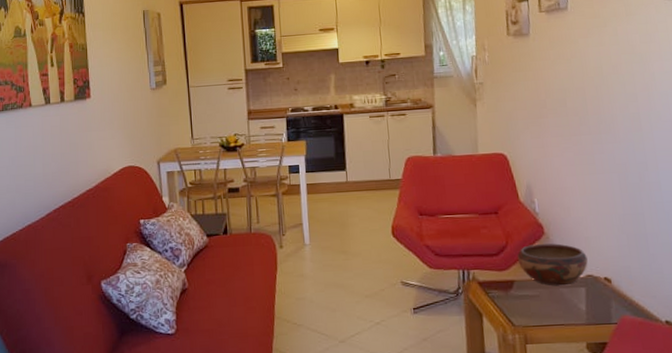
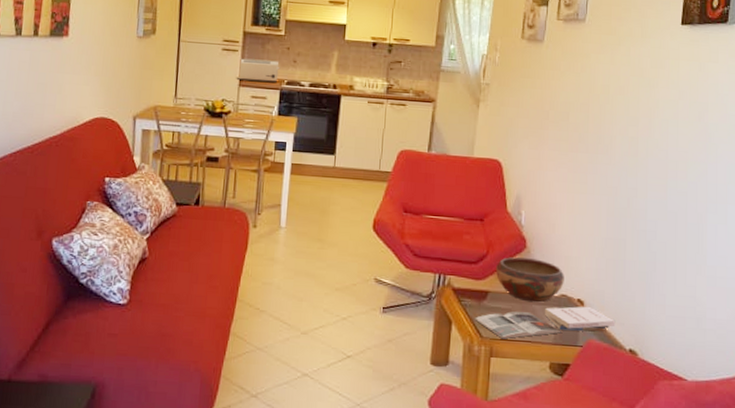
toaster: none [243,91,284,115] -> present [235,58,281,83]
magazine: none [503,296,593,326] -> present [474,311,561,339]
books: none [572,283,647,309] -> present [544,306,616,332]

